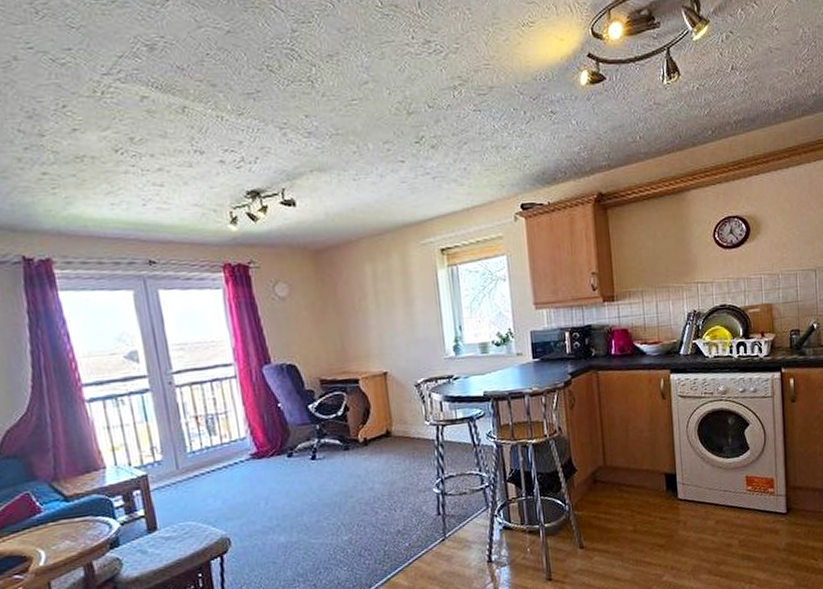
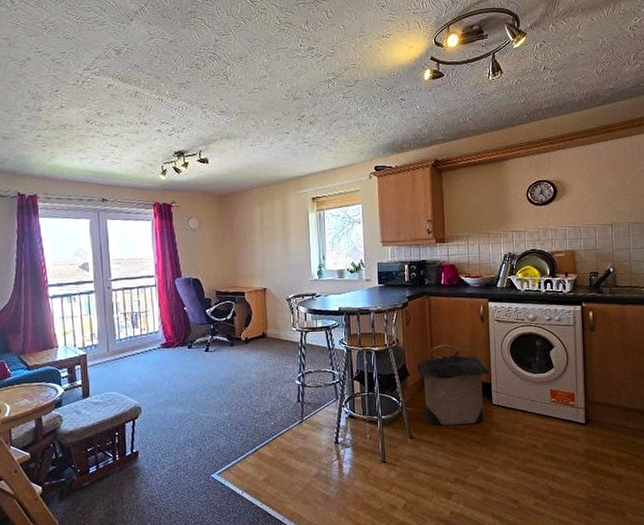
laundry hamper: none [584,430,675,531] -> present [416,345,491,426]

